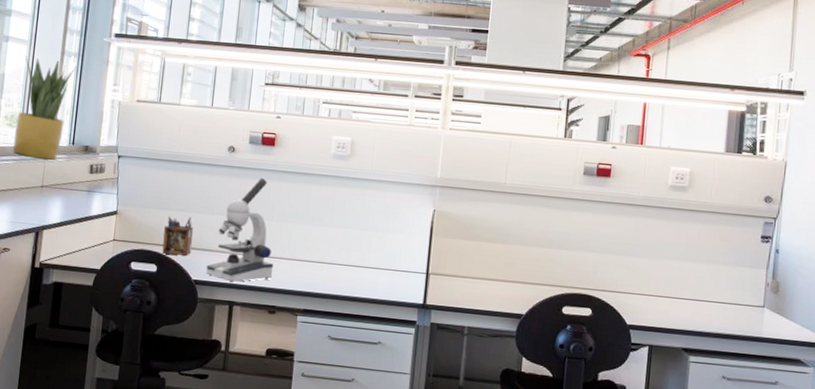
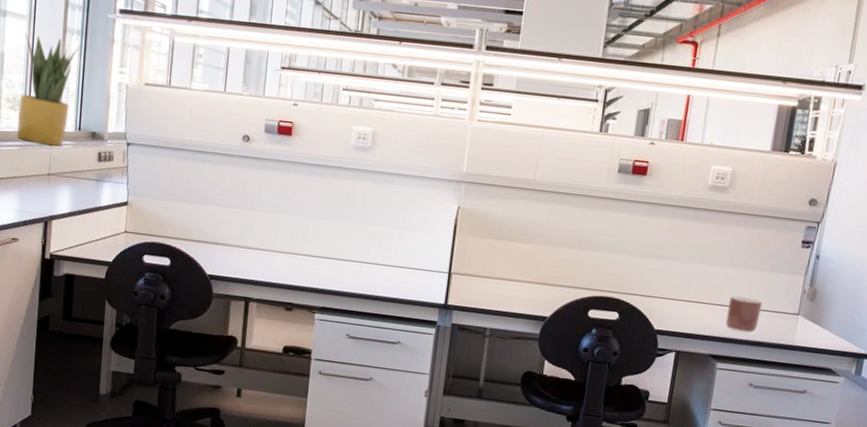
desk organizer: present [162,216,194,256] -> none [175,208,208,250]
microscope: present [205,177,274,283] -> none [220,169,291,279]
mug: none [694,290,729,327] -> present [725,295,763,334]

